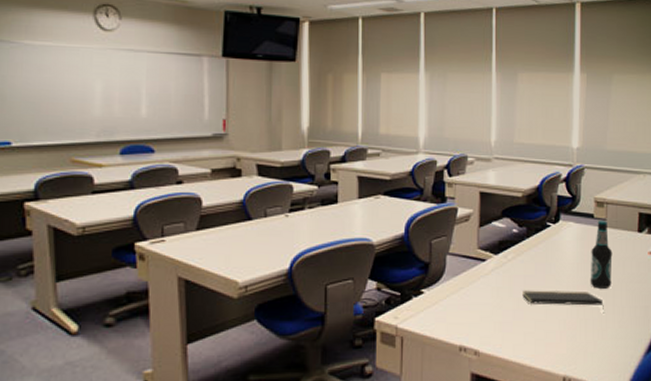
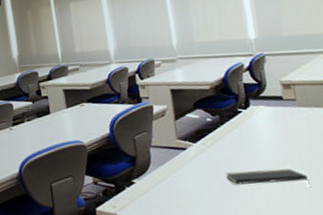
bottle: present [590,221,613,289] -> none [286,101,313,165]

